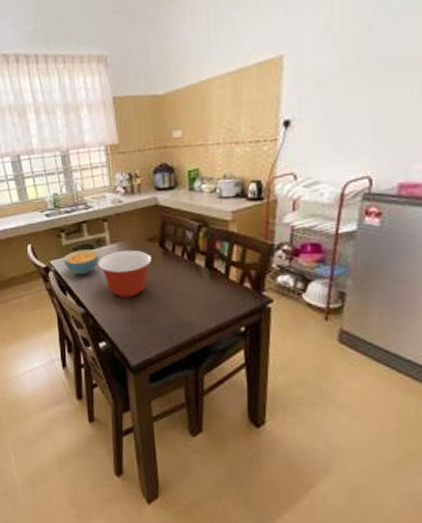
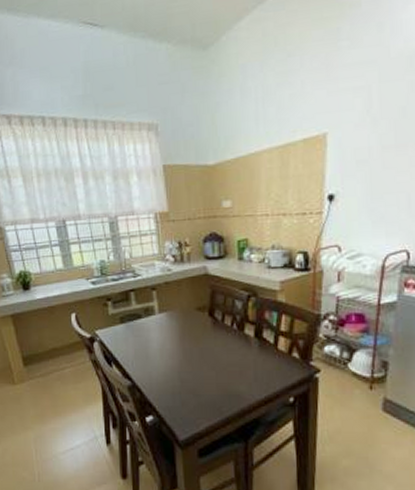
cereal bowl: present [63,249,100,274] -> none [109,319,148,345]
mixing bowl: present [97,249,153,297] -> none [145,319,202,368]

